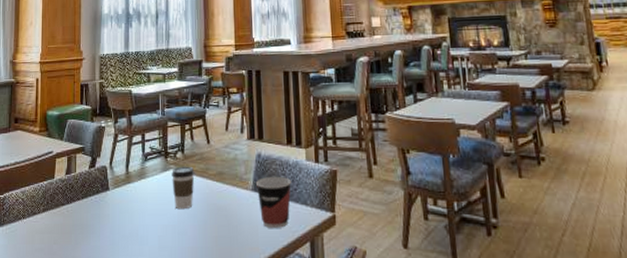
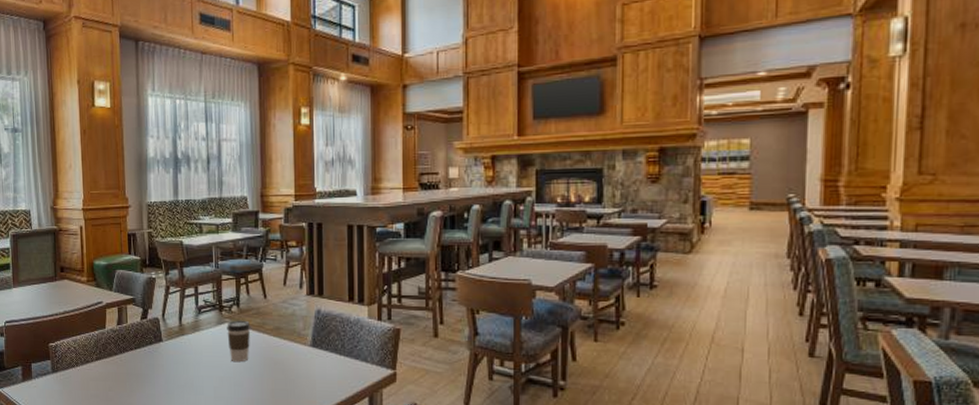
cup: present [255,176,291,228] -> none [314,332,352,383]

